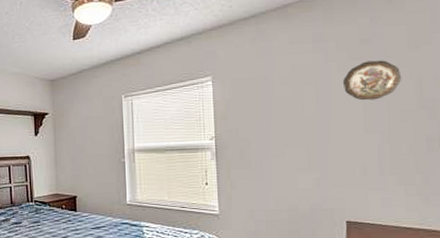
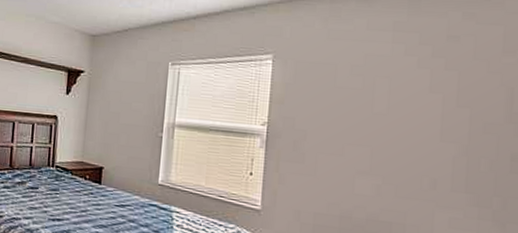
decorative plate: present [342,60,402,101] -> none [421,60,491,106]

